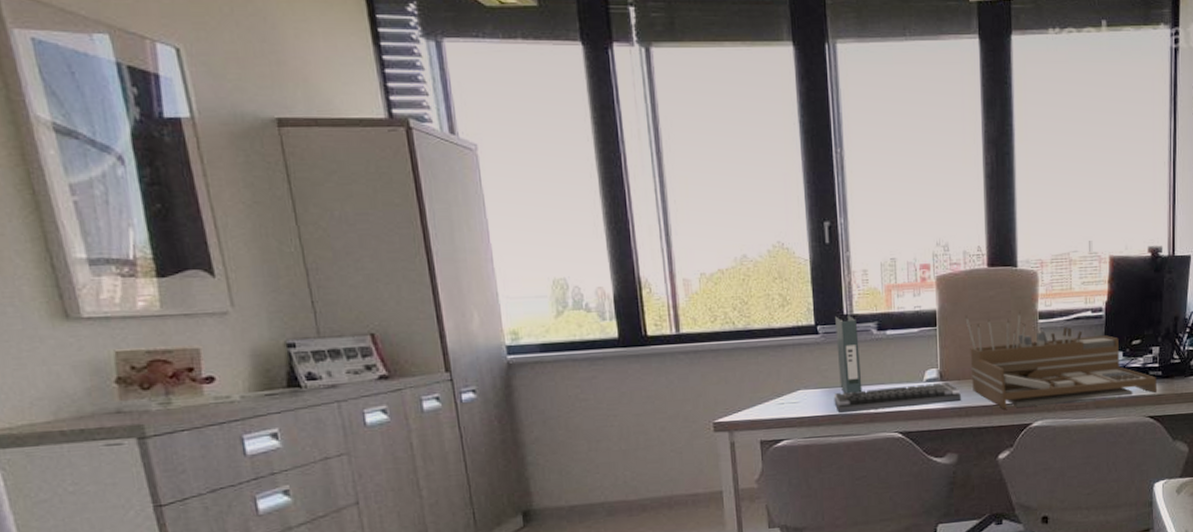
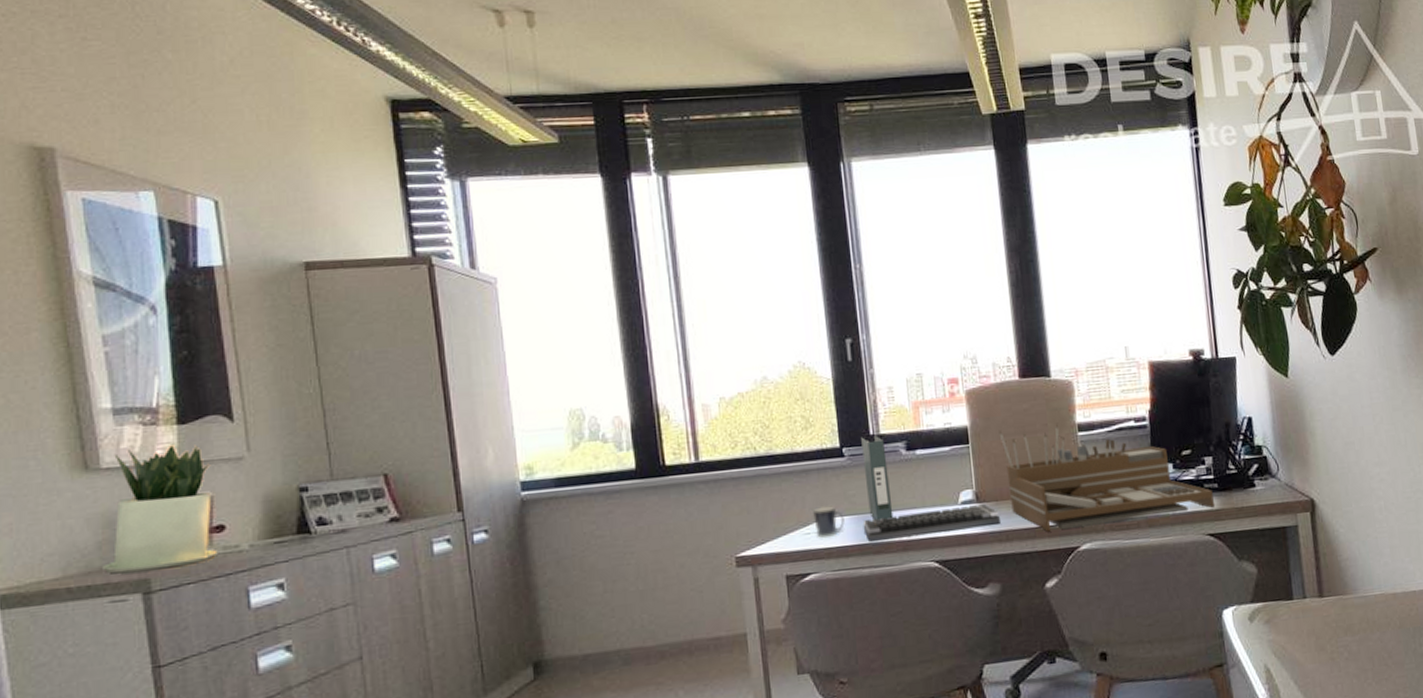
planter: none [92,297,209,420] -> present [101,445,218,574]
mug: none [787,379,816,409] -> present [813,506,845,539]

